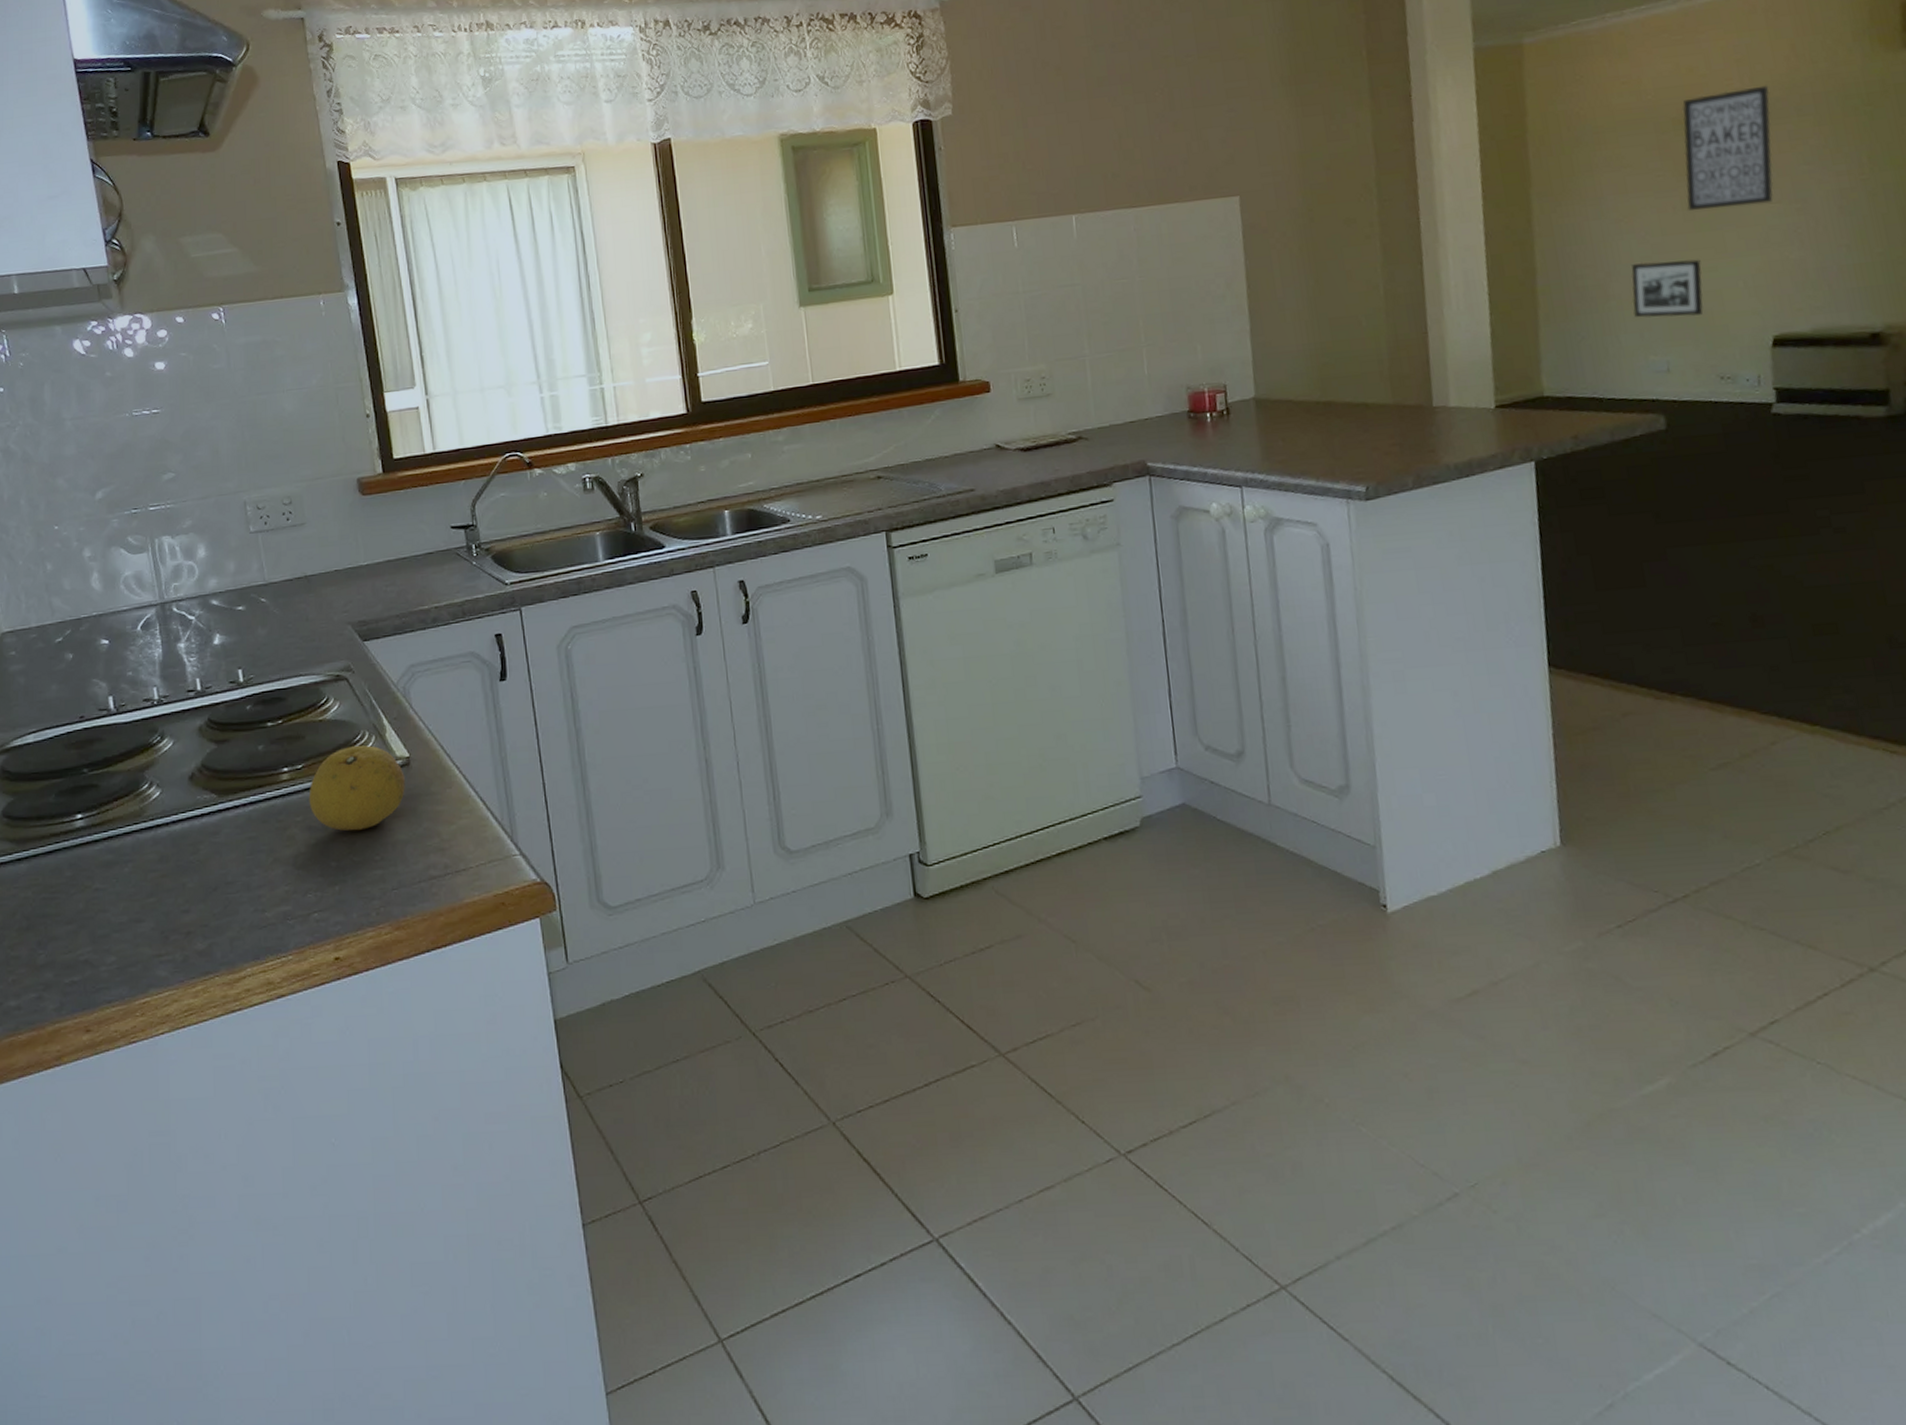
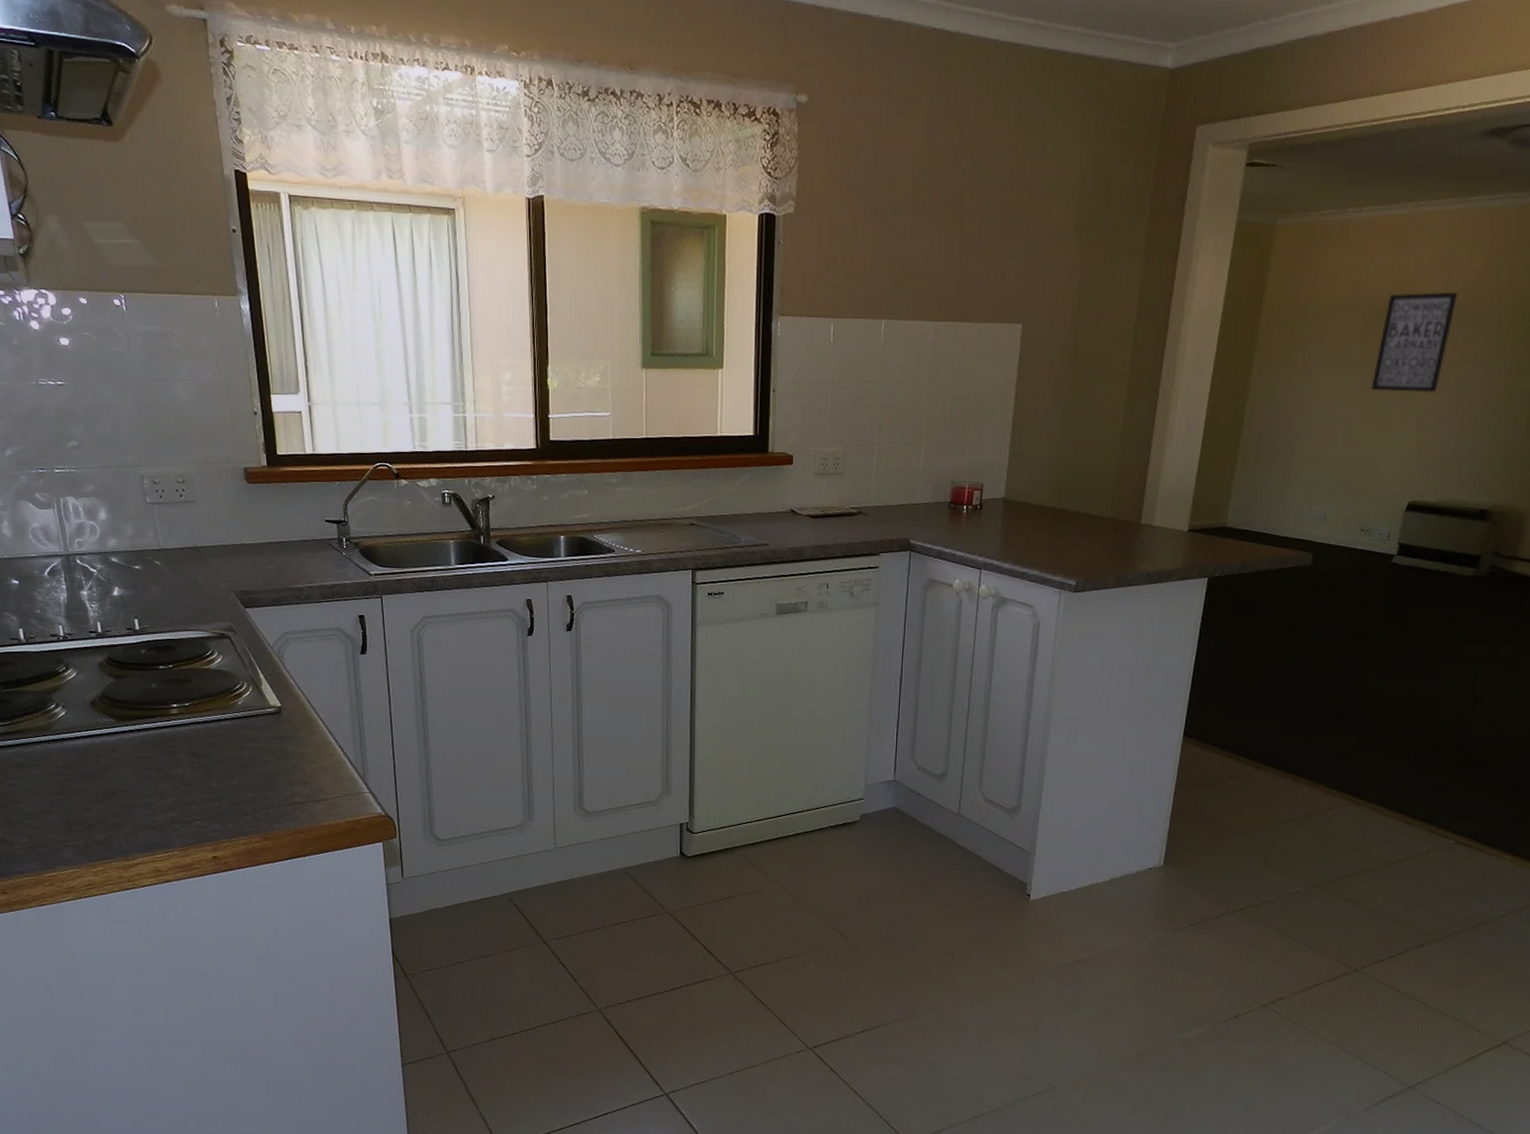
fruit: present [308,745,405,831] -> none [194,692,276,761]
picture frame: present [1631,259,1704,318] -> none [1309,427,1370,477]

